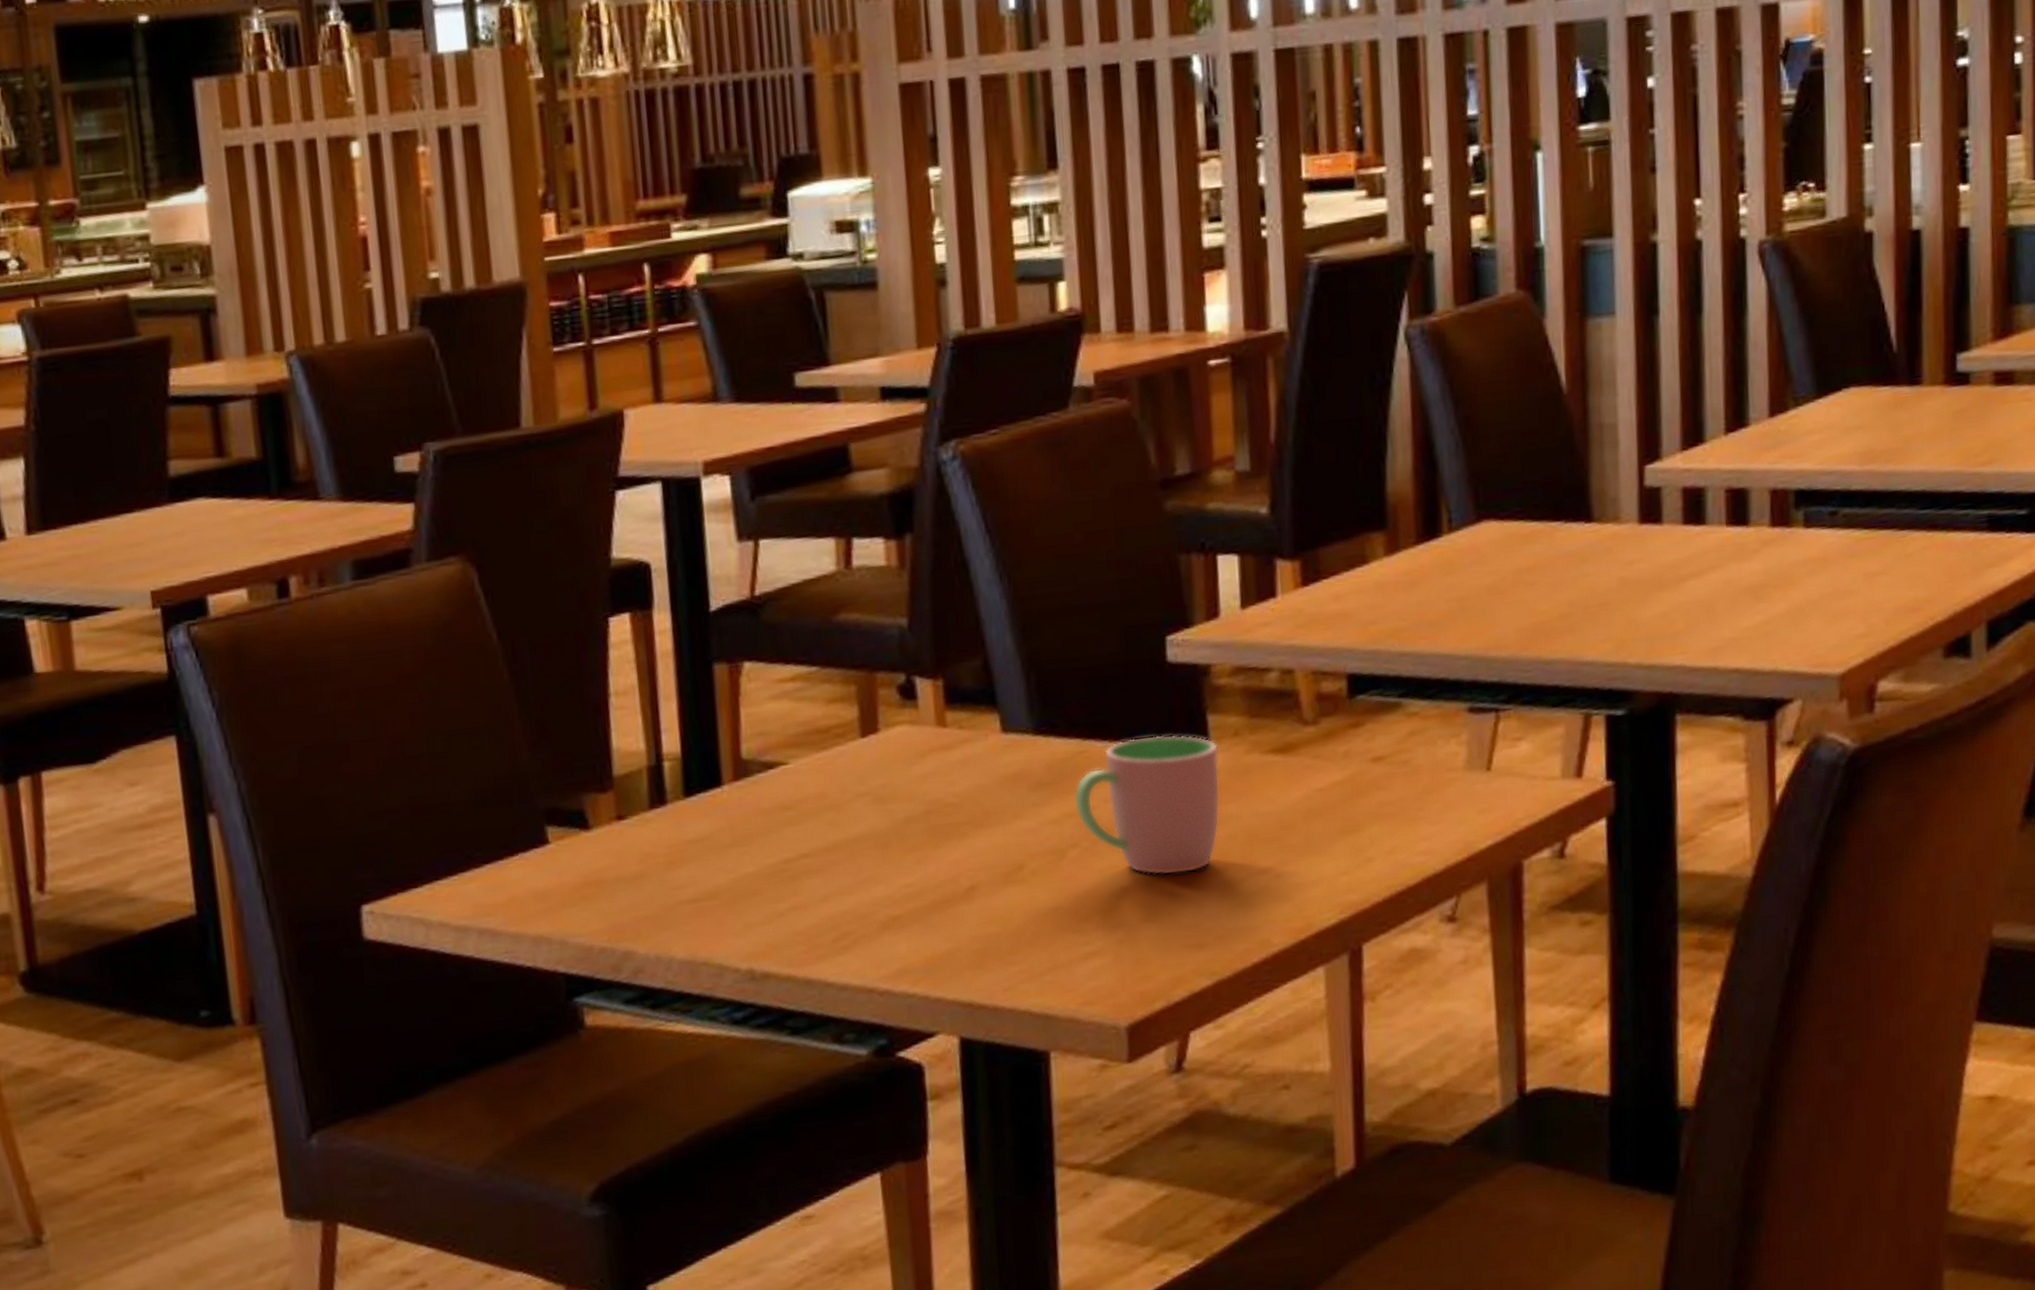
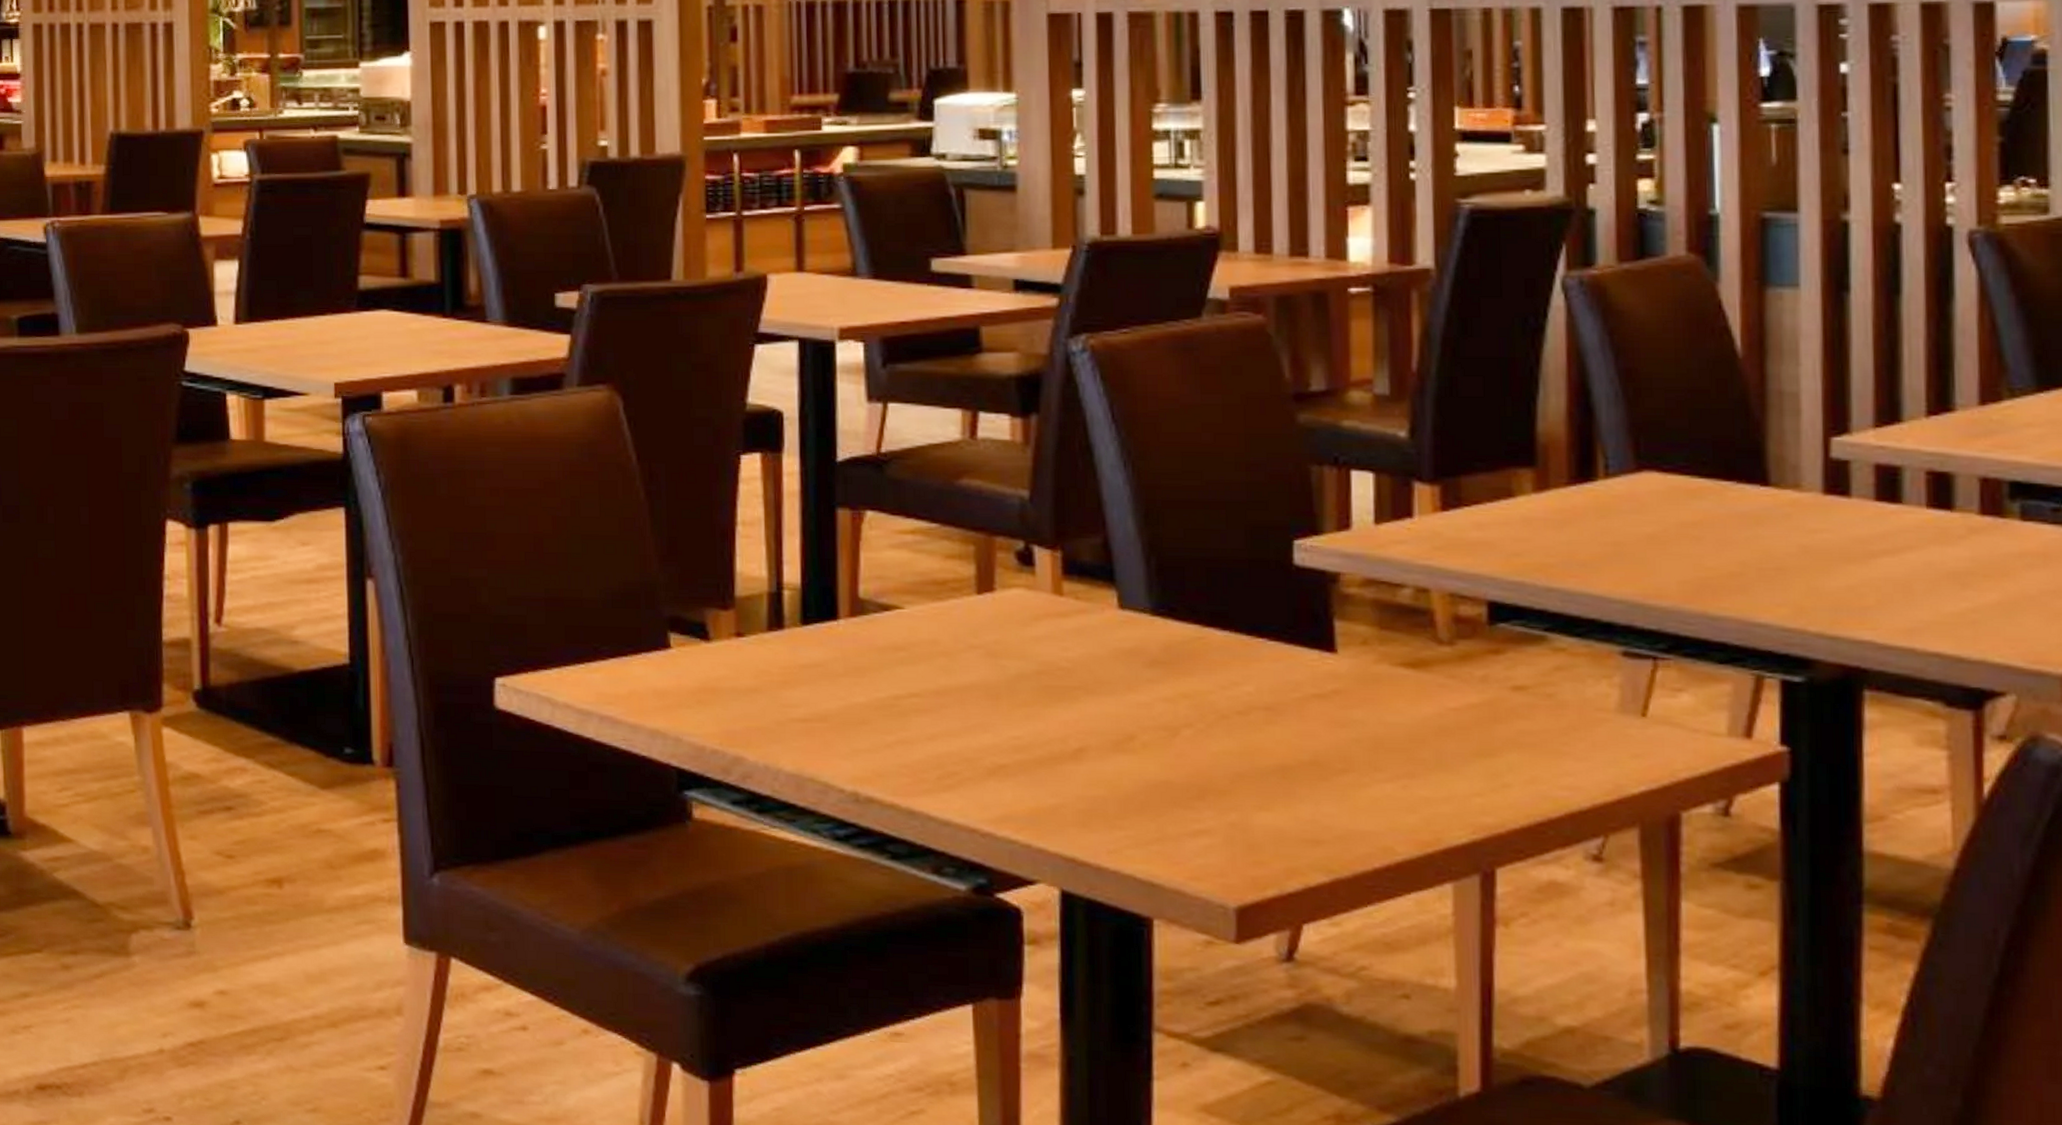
cup: present [1073,734,1221,876] -> none [1189,632,1346,770]

